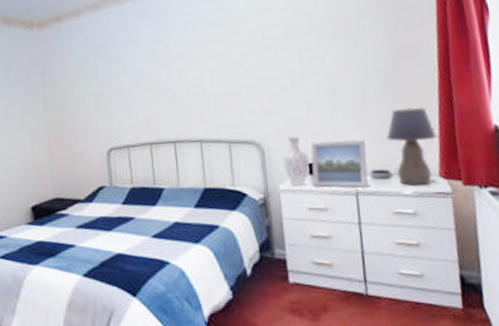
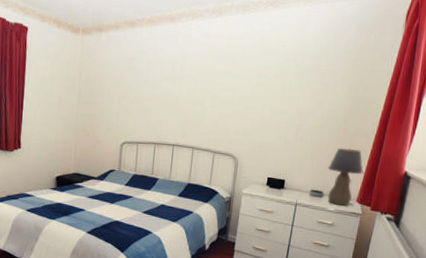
vase: present [282,136,310,186] -> none [249,155,269,193]
picture frame: present [310,140,369,188] -> none [267,162,312,202]

